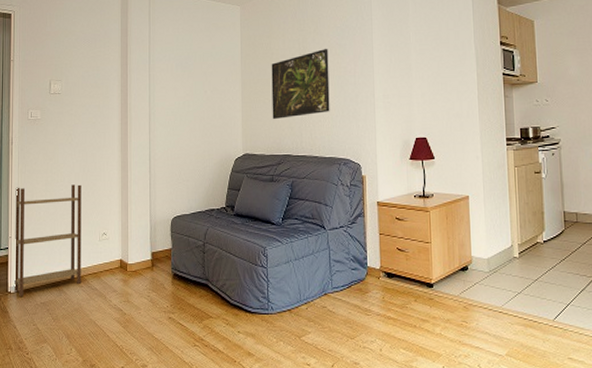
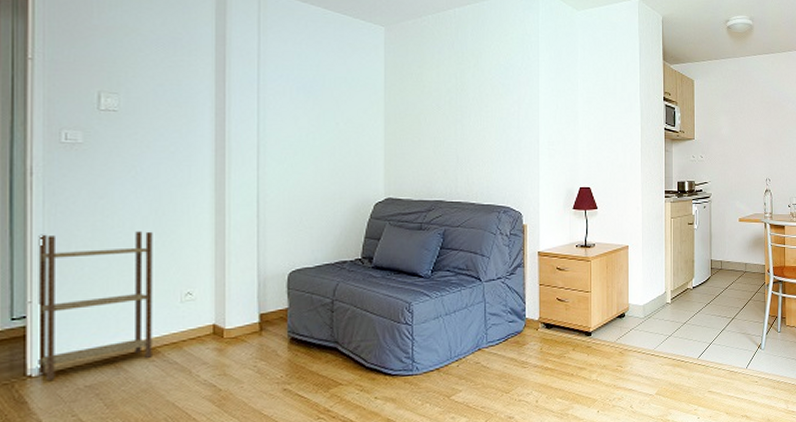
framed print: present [271,48,330,120] -> none [422,86,490,161]

